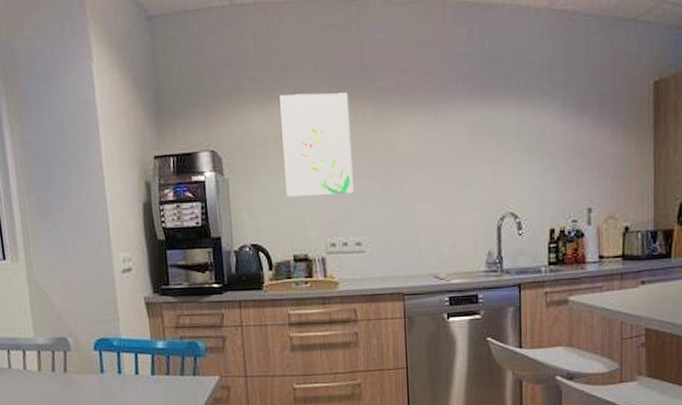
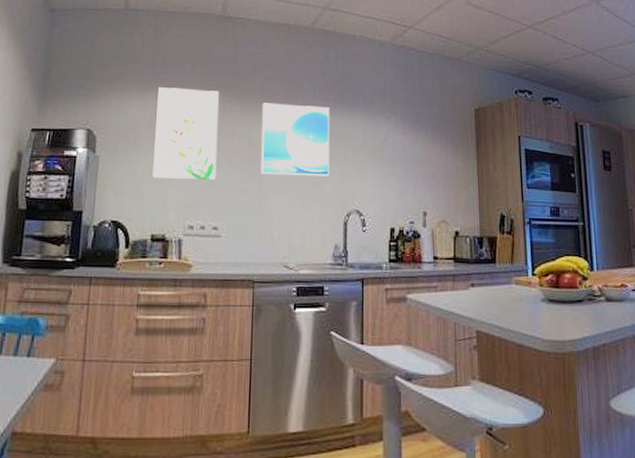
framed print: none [398,97,479,183] -> present [261,103,330,177]

